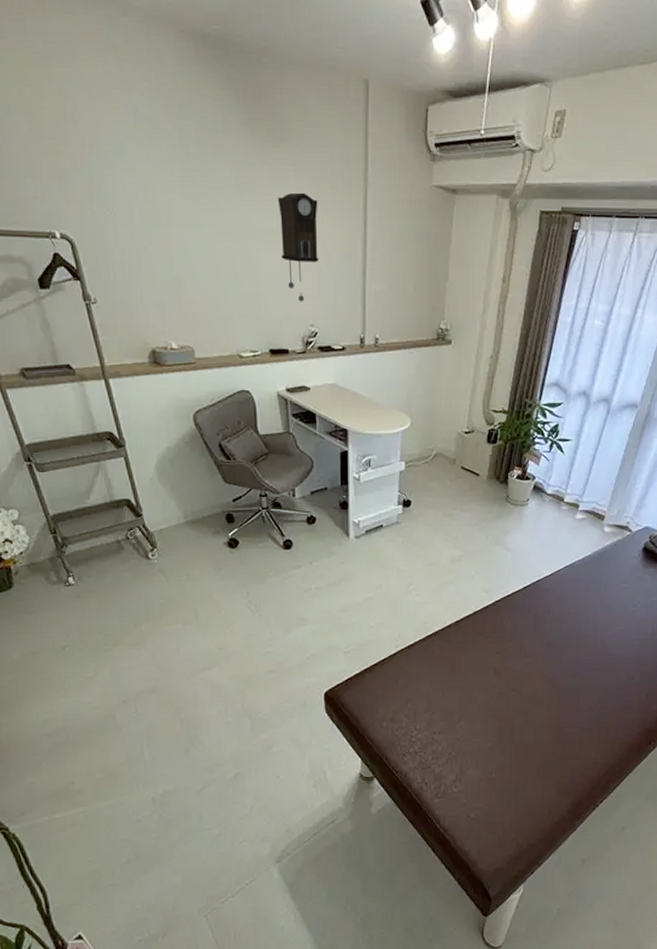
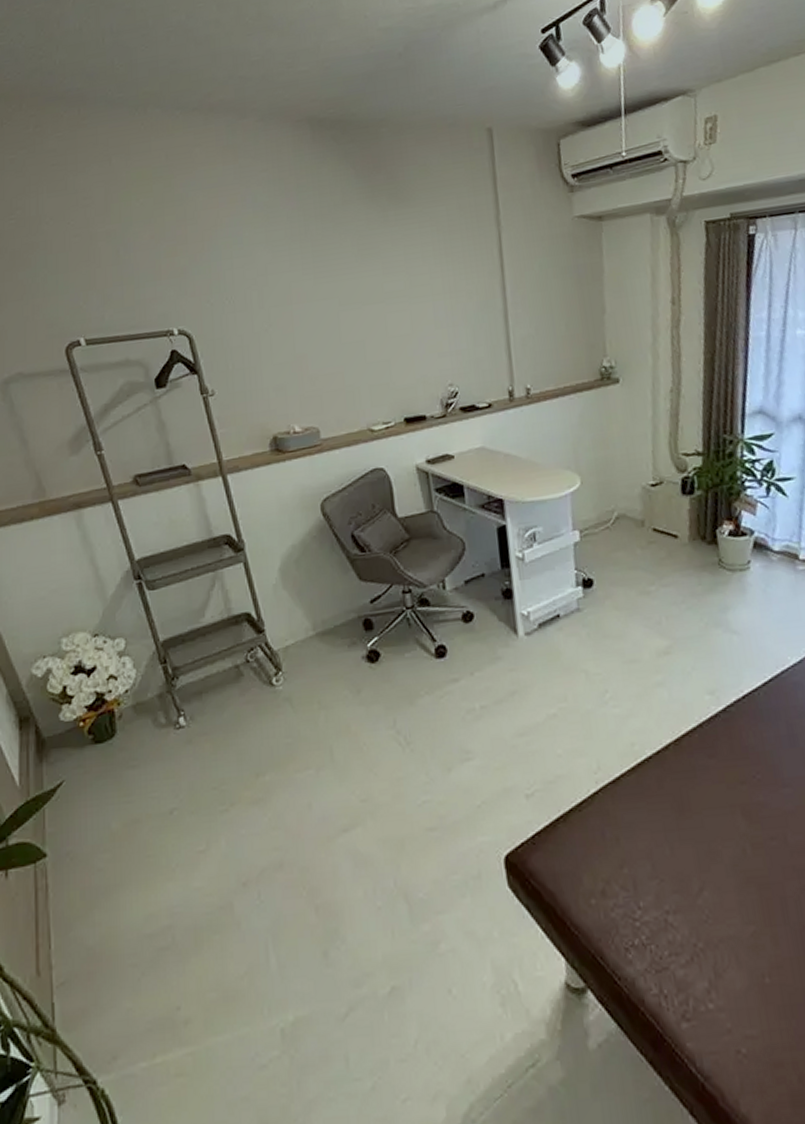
pendulum clock: present [277,192,318,302] -> none [403,247,453,362]

